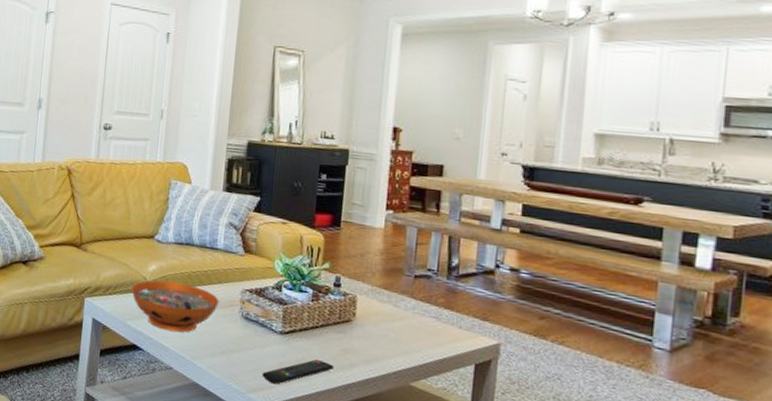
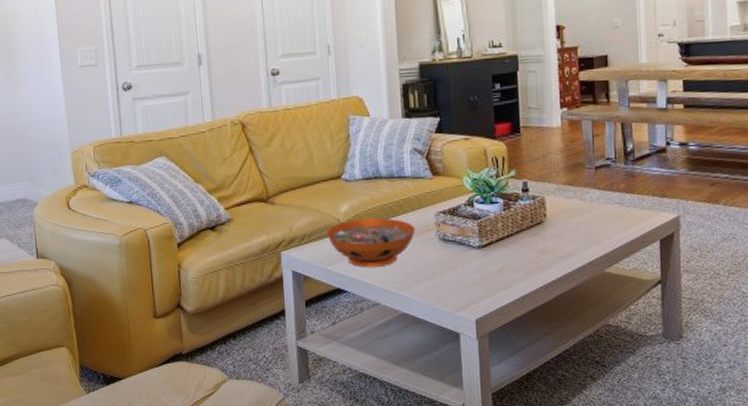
remote control: present [261,359,334,385] -> none [467,266,533,298]

